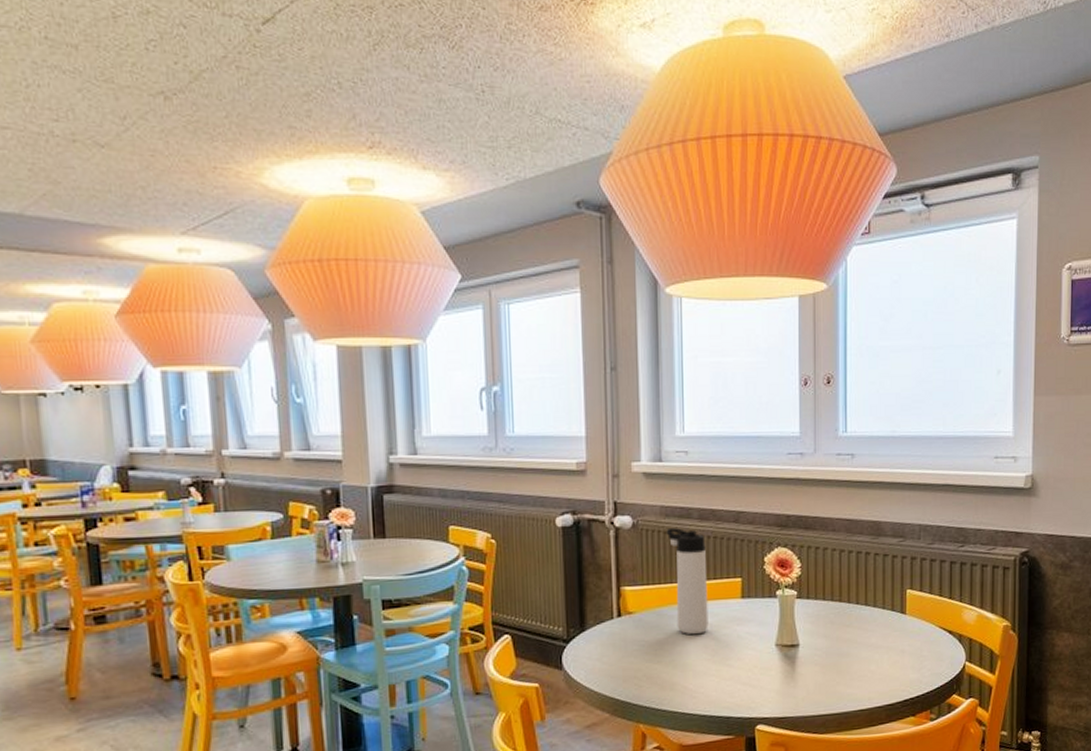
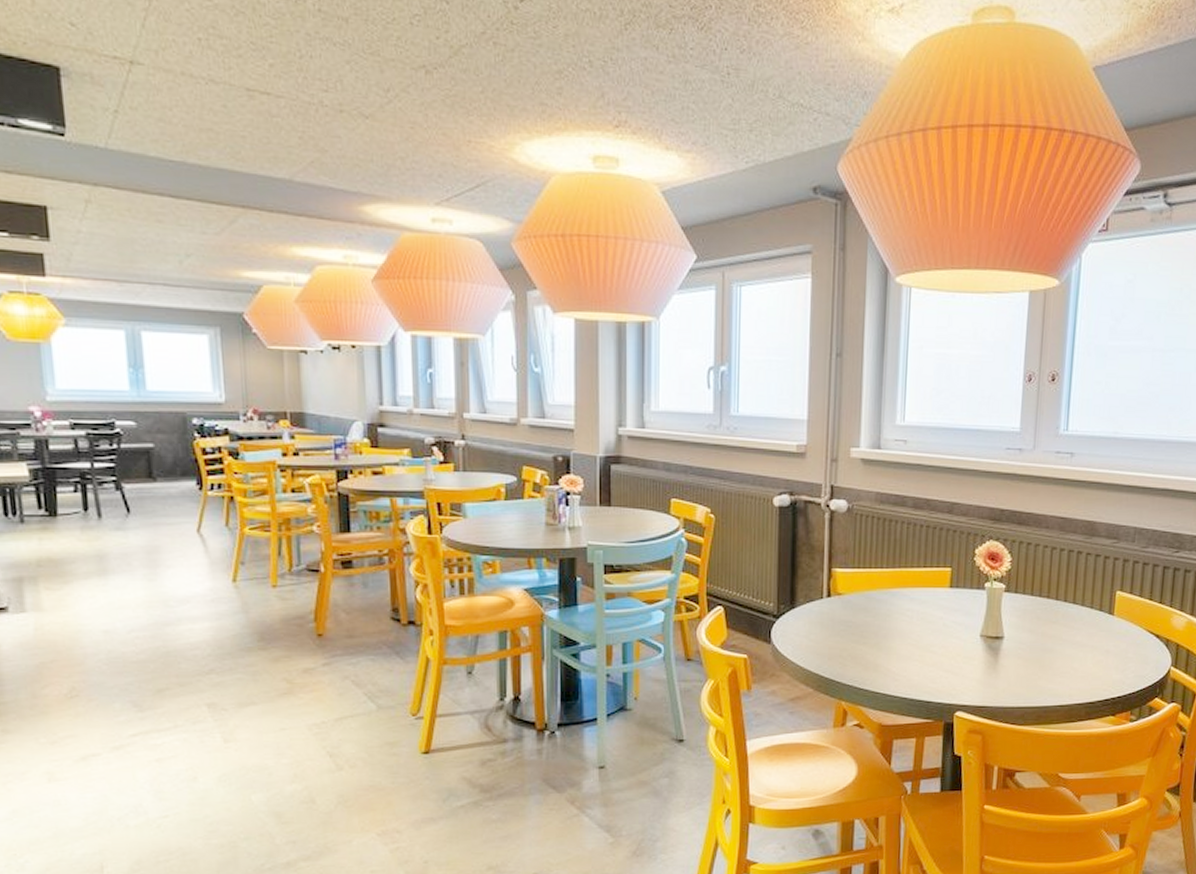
thermos bottle: present [666,528,708,635] -> none [880,515,918,620]

